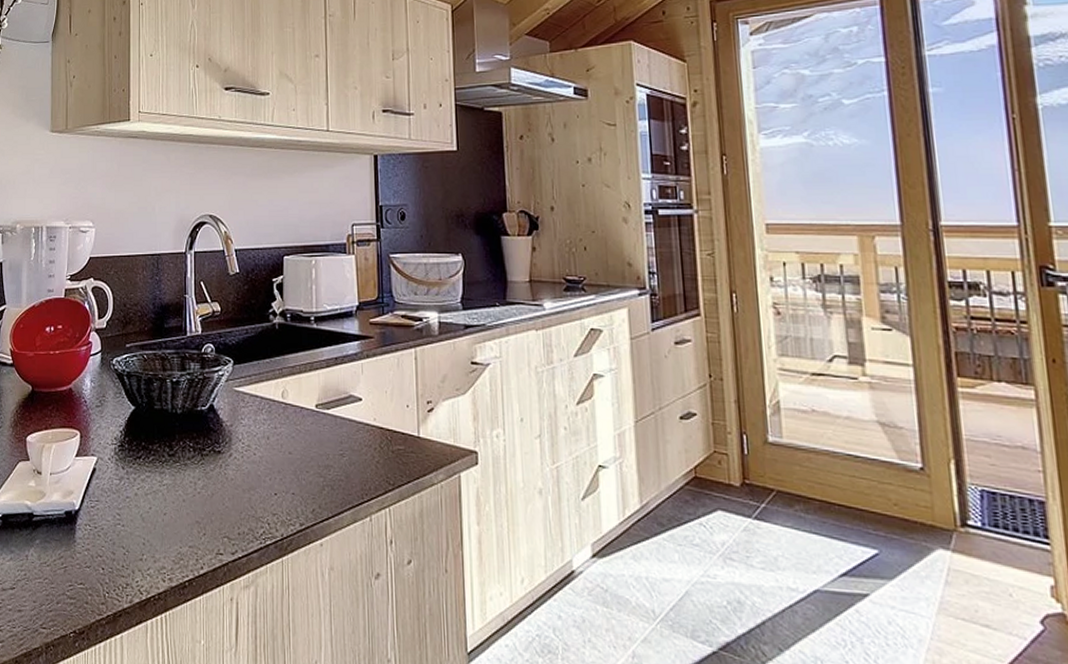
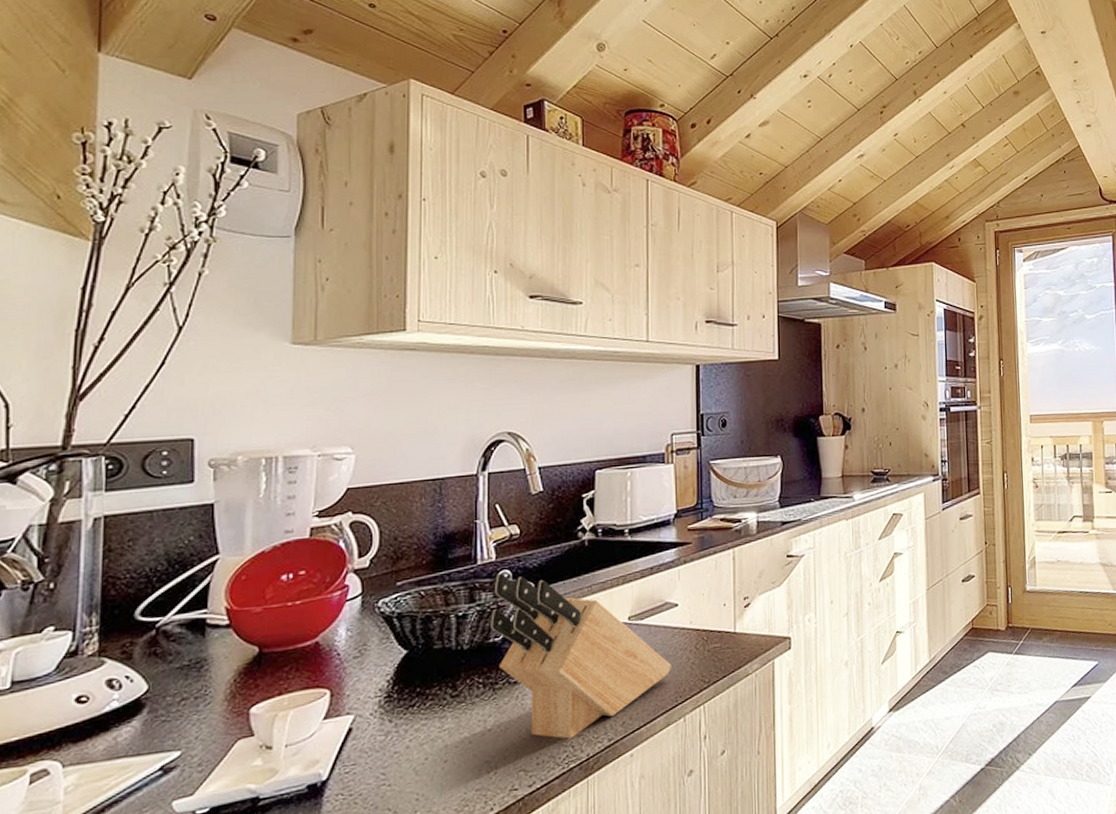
knife block: none [197,346,357,516] -> present [489,572,671,739]

